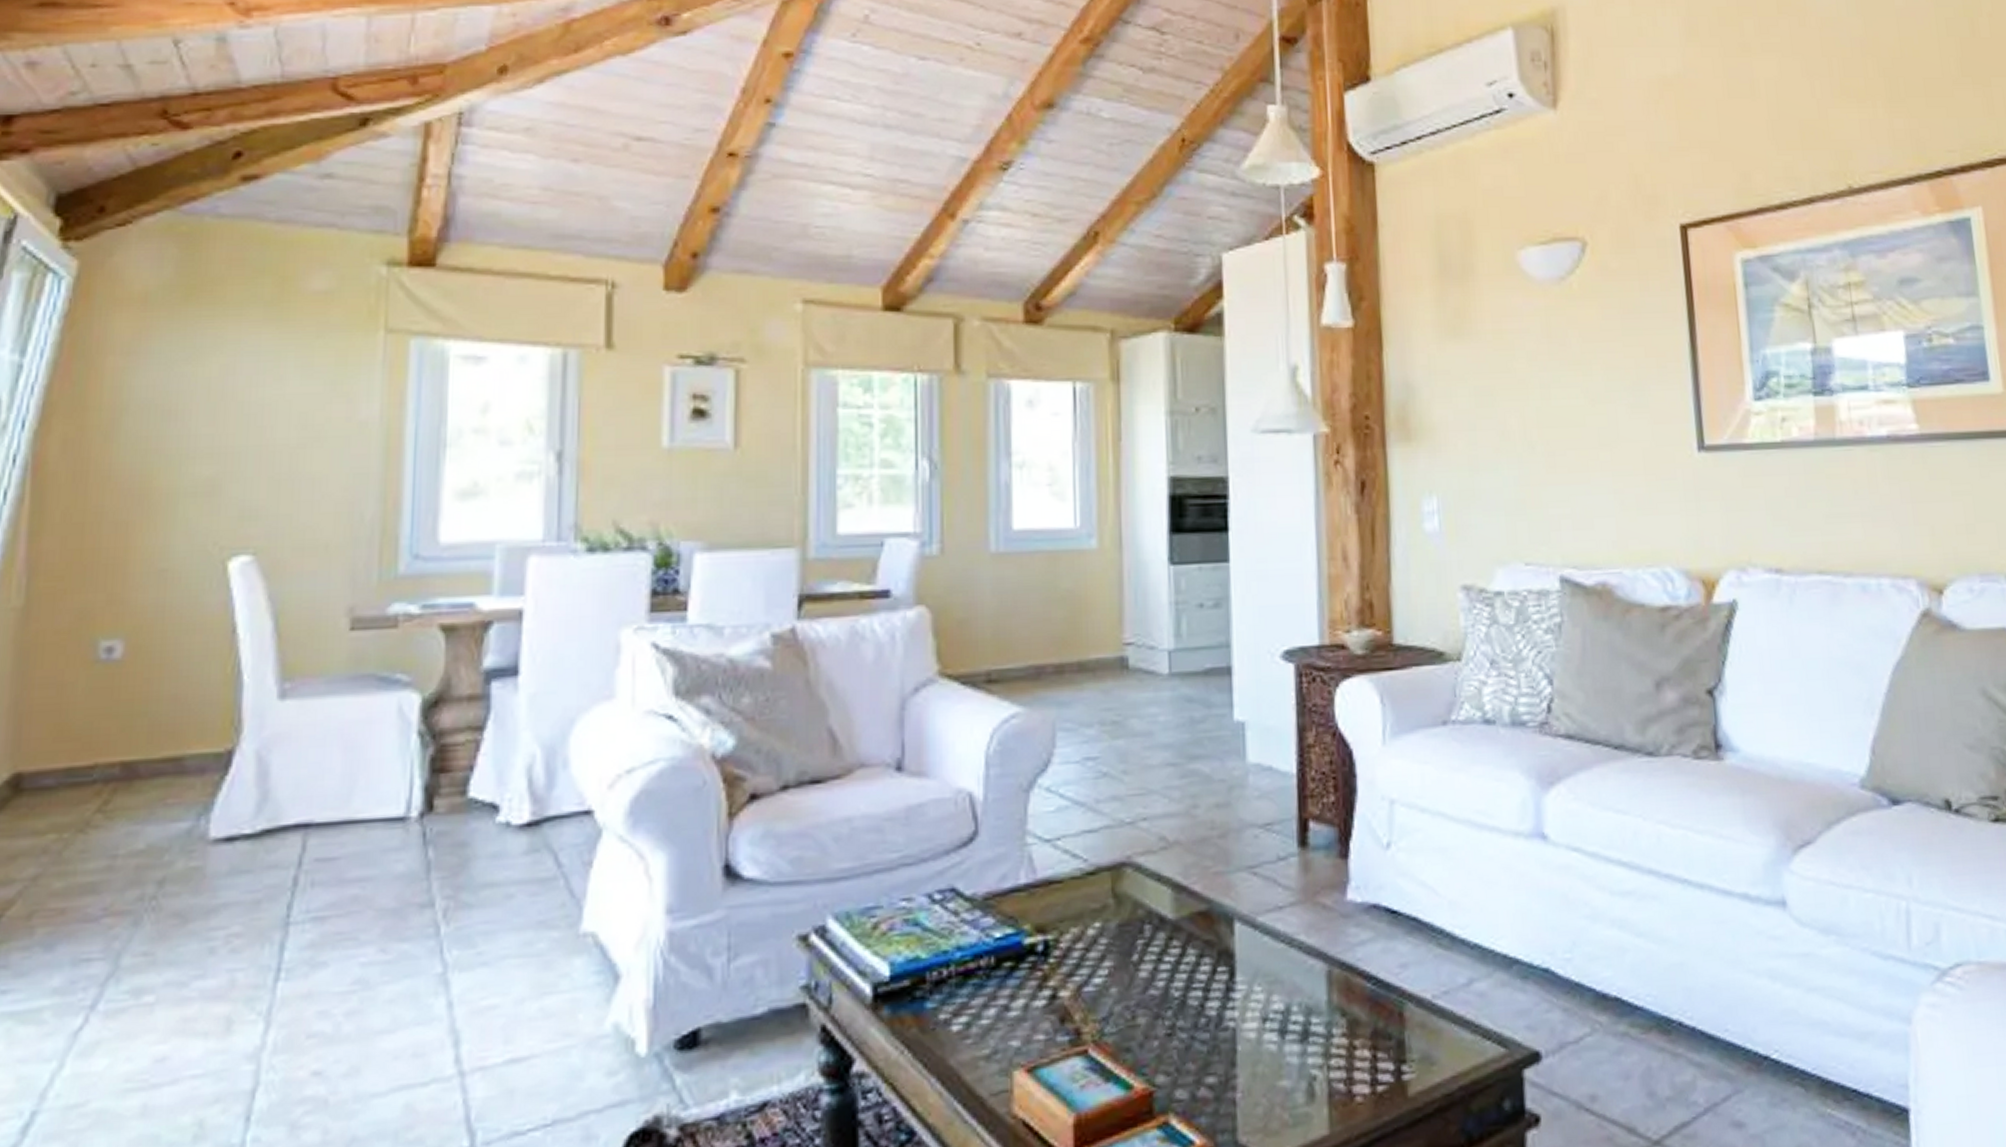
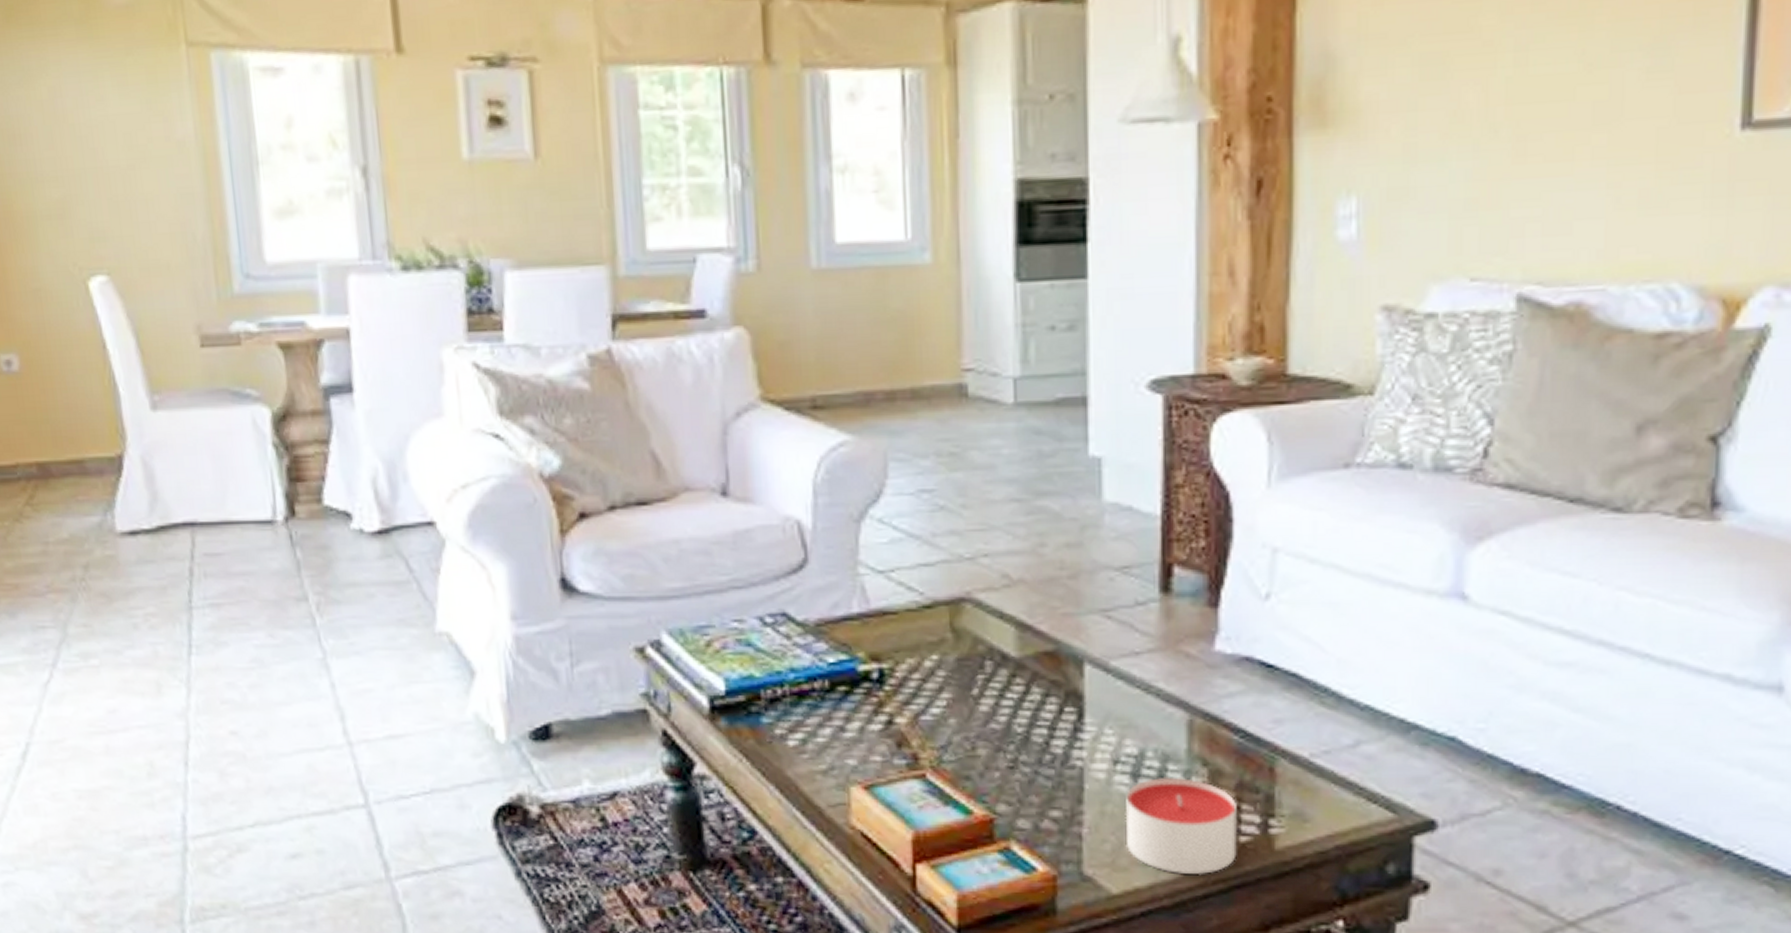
candle: none [1274,1030,1375,1132] -> present [1125,777,1237,875]

